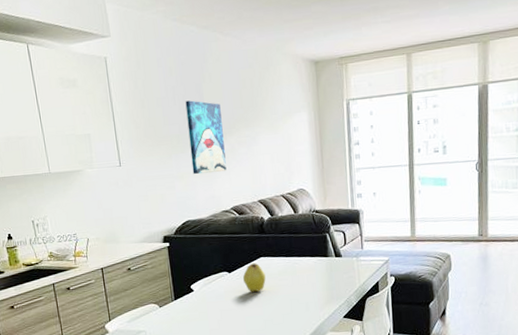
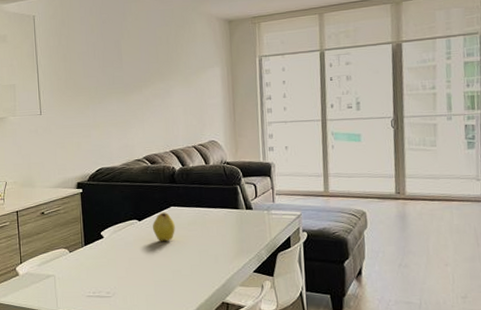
wall art: present [185,100,227,174] -> none [104,55,141,124]

